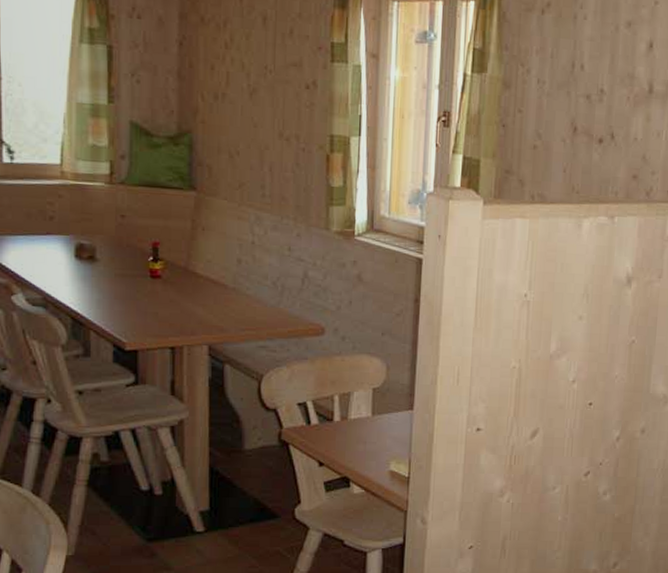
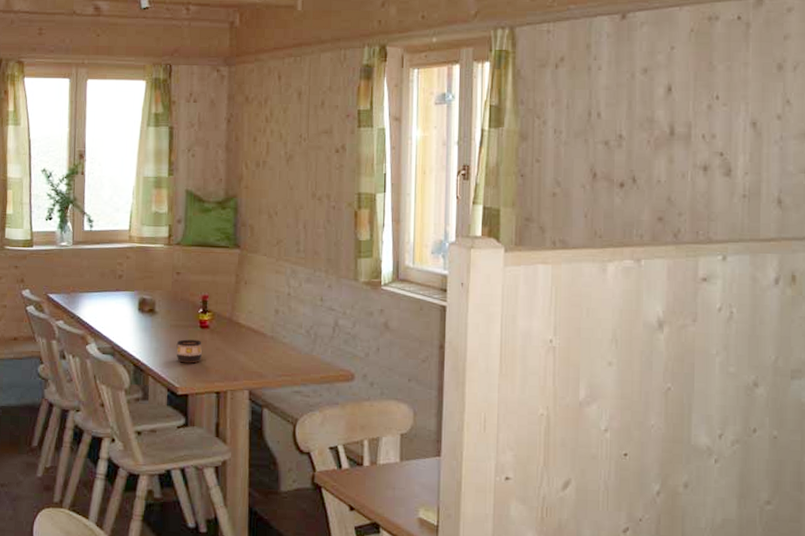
cup: none [122,290,153,317] -> present [176,339,202,363]

